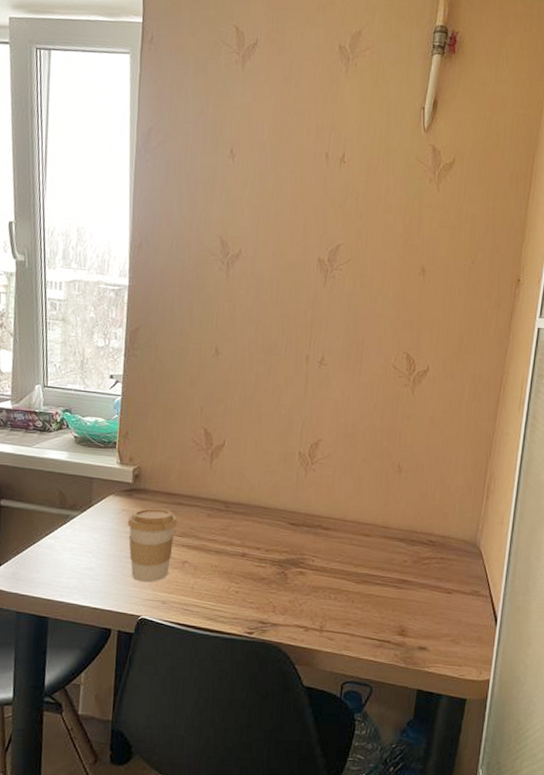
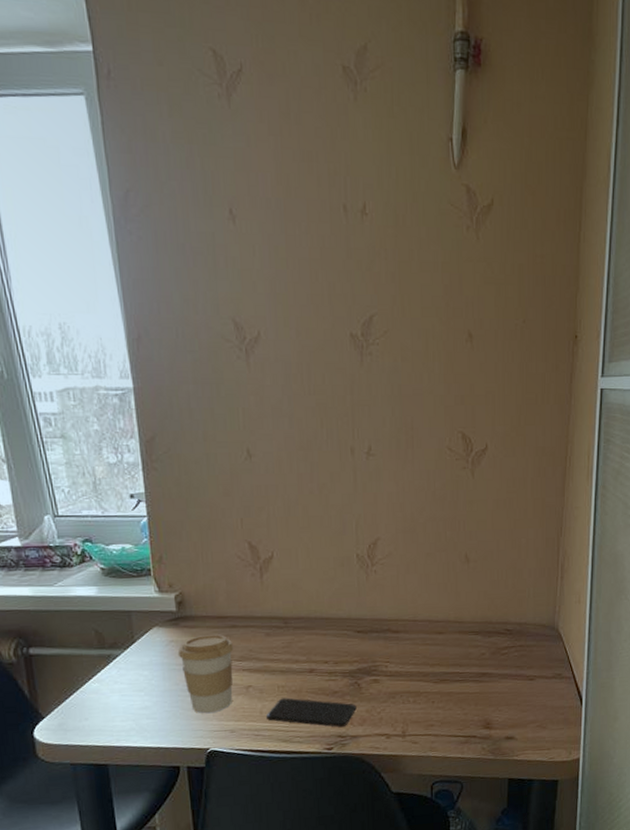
smartphone: none [196,577,281,613] -> present [265,697,357,727]

